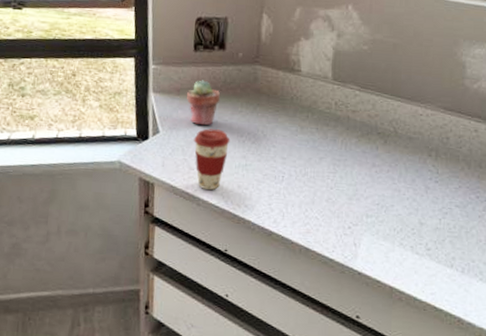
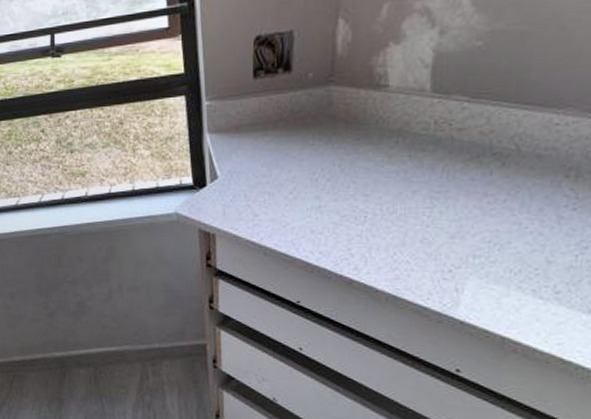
potted succulent: present [187,80,221,126] -> none [247,112,288,166]
coffee cup: present [194,128,230,190] -> none [257,168,300,237]

